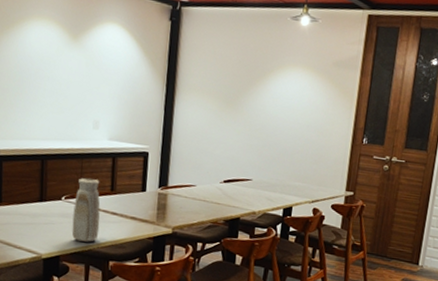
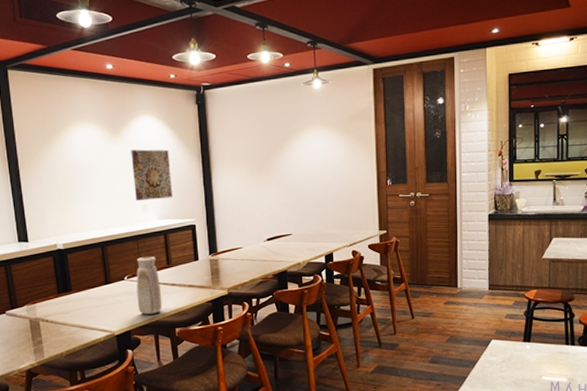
wall art: none [87,58,132,119] -> present [131,149,172,202]

